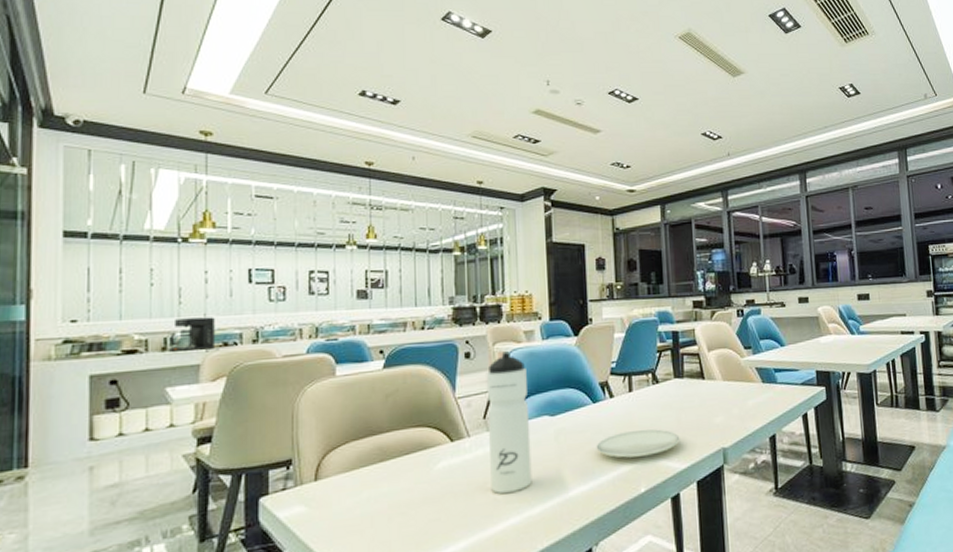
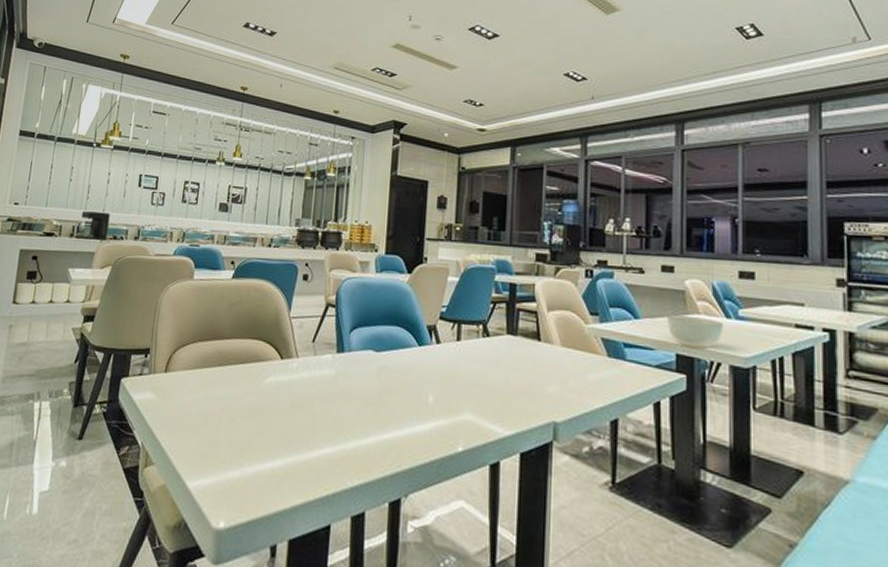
water bottle: present [486,351,532,494] -> none [311,279,358,422]
plate: present [596,429,680,458] -> none [416,382,506,414]
bowl: none [807,337,850,364] -> present [668,315,723,350]

